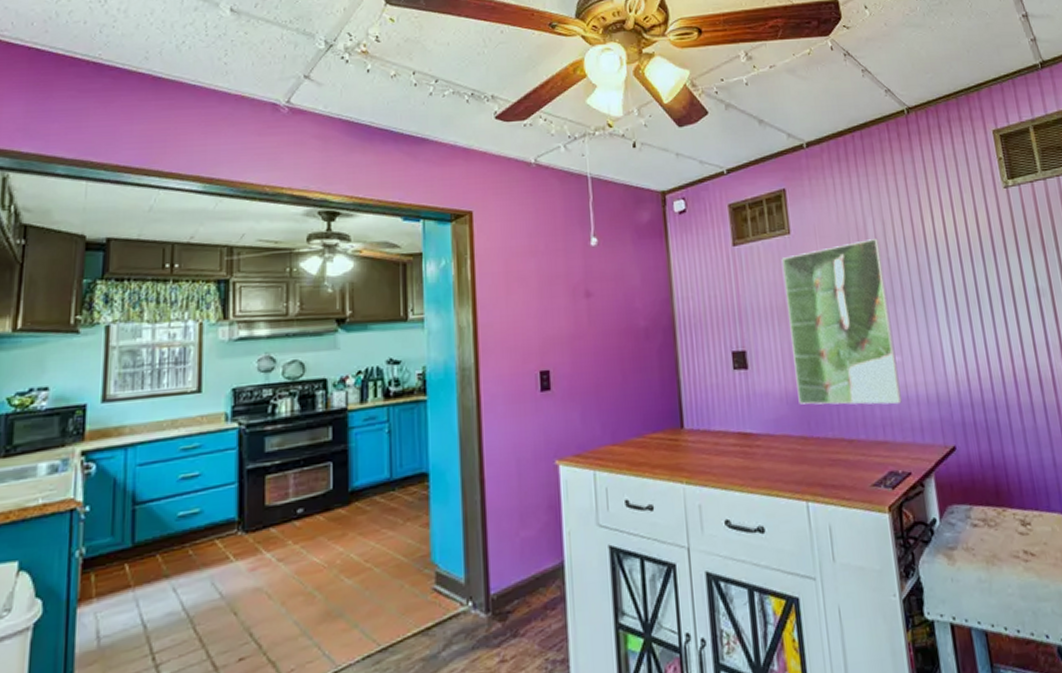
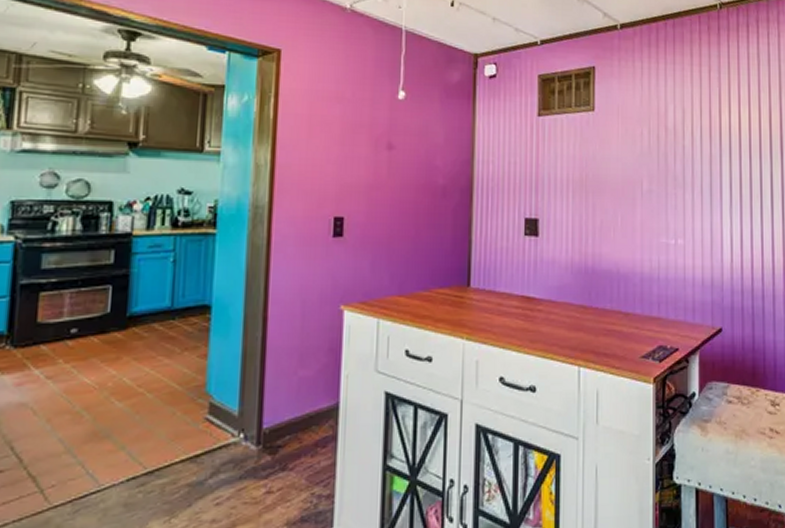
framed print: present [781,239,902,405] -> none [582,125,679,284]

